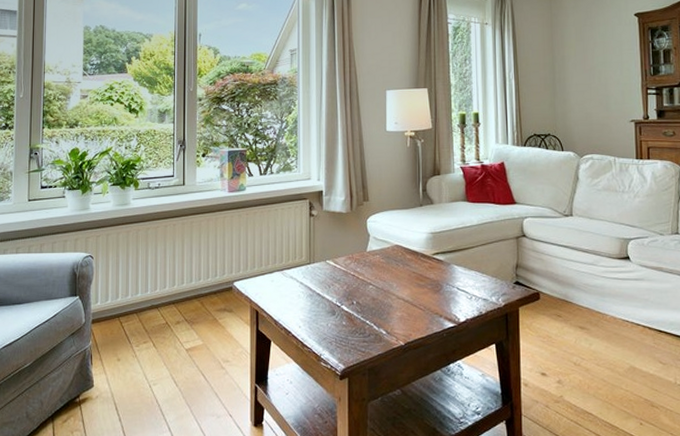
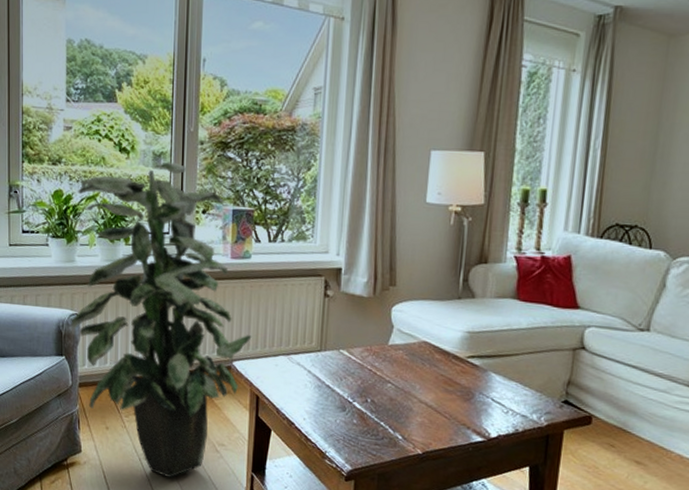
indoor plant: none [85,117,249,400] -> present [71,162,252,478]

